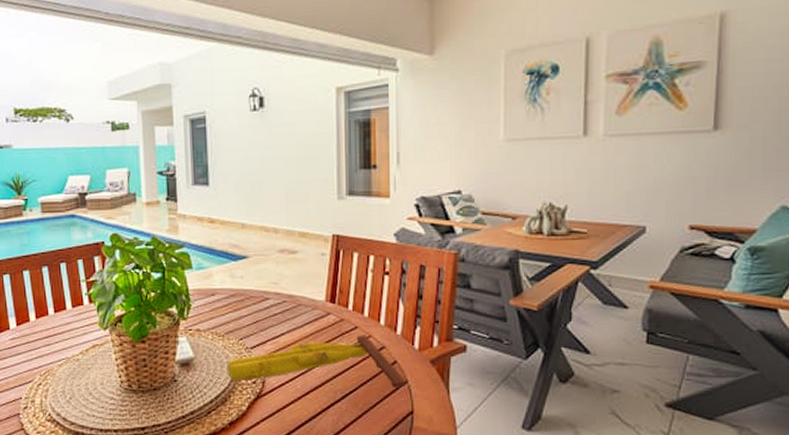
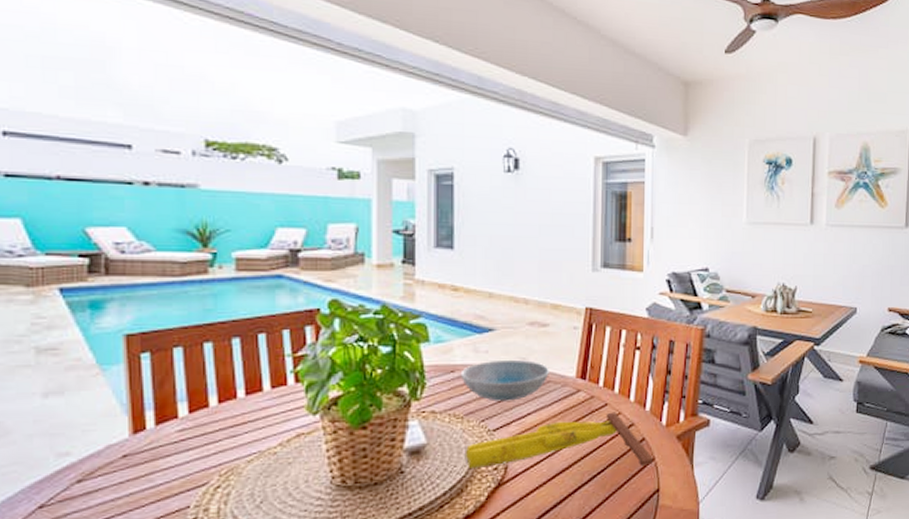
dish: none [219,284,300,322] -> present [460,359,549,401]

